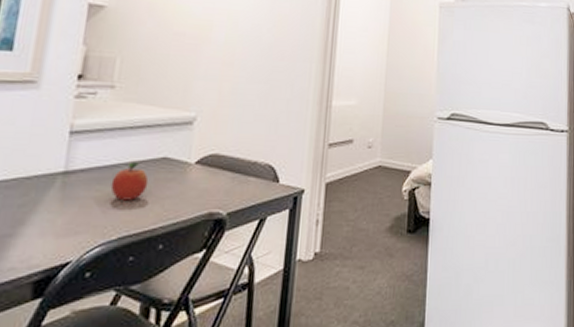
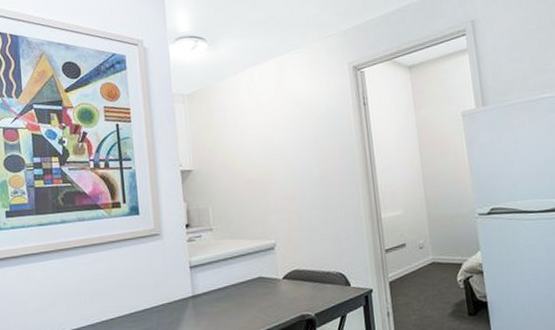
fruit: present [110,162,149,201] -> none [226,283,252,313]

